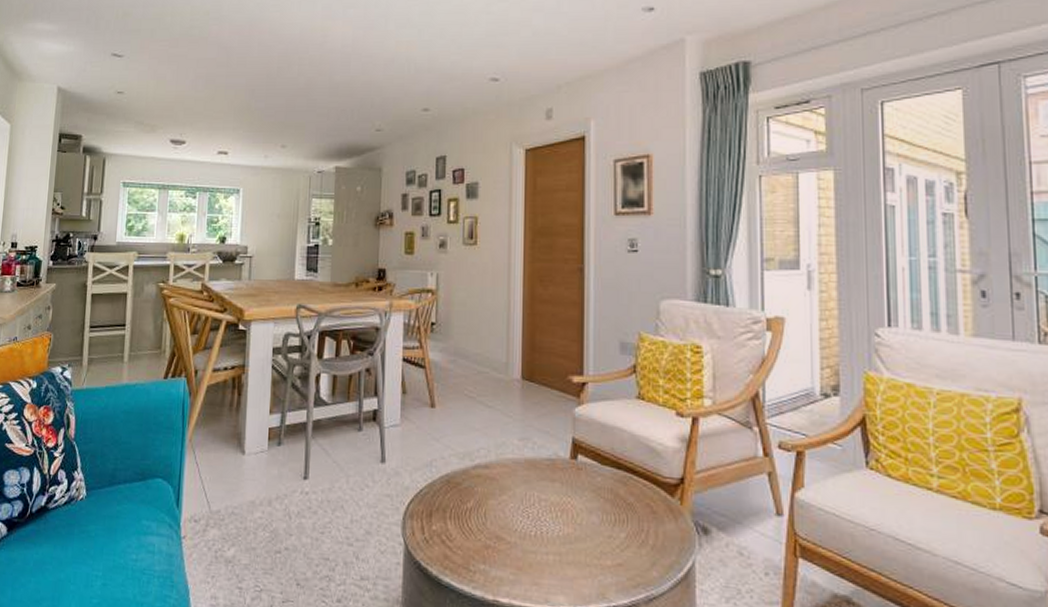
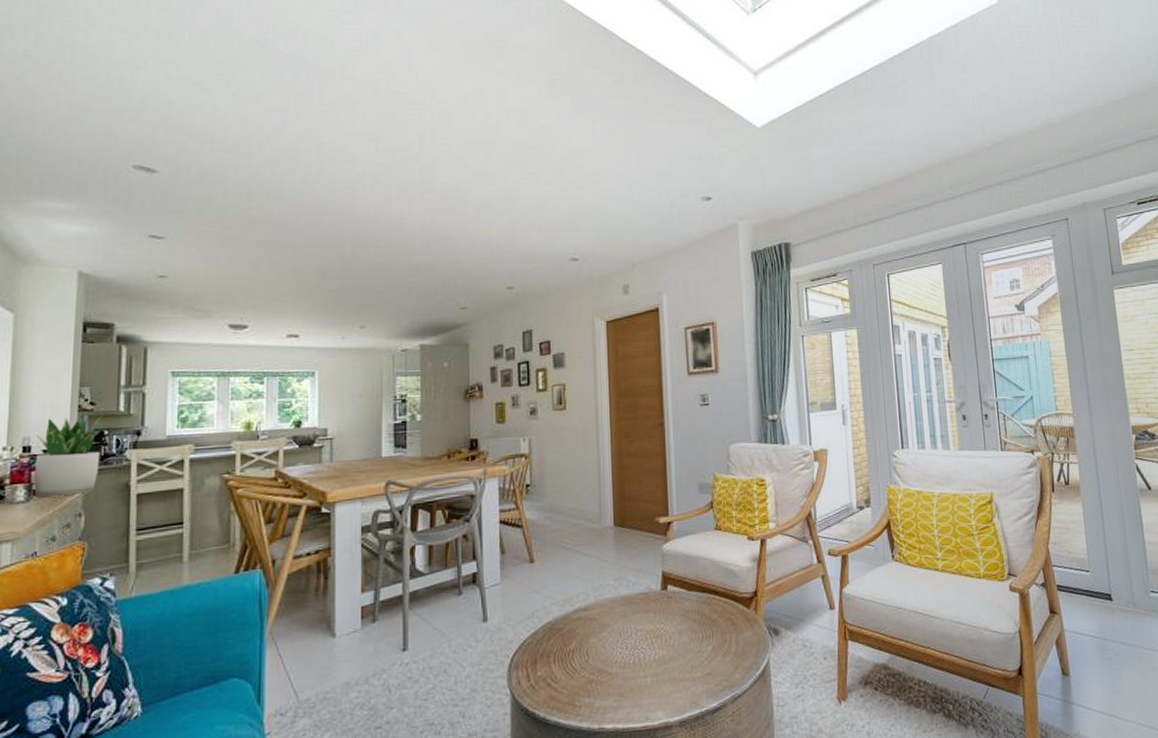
planter: none [17,216,69,290] -> present [33,413,102,498]

